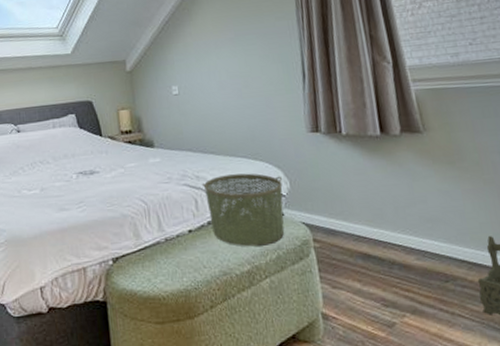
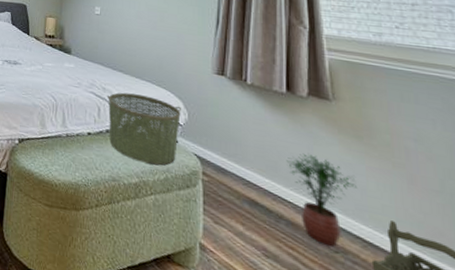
potted plant: none [390,192,456,278] -> present [286,153,357,246]

